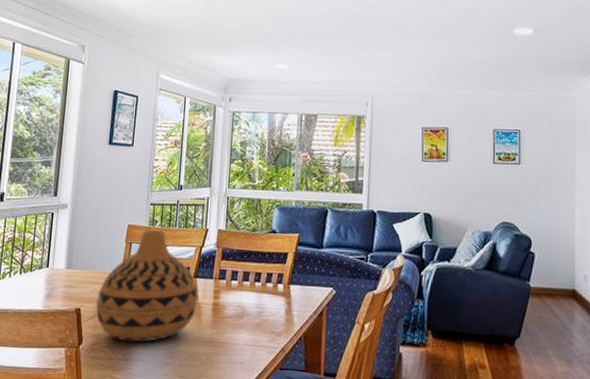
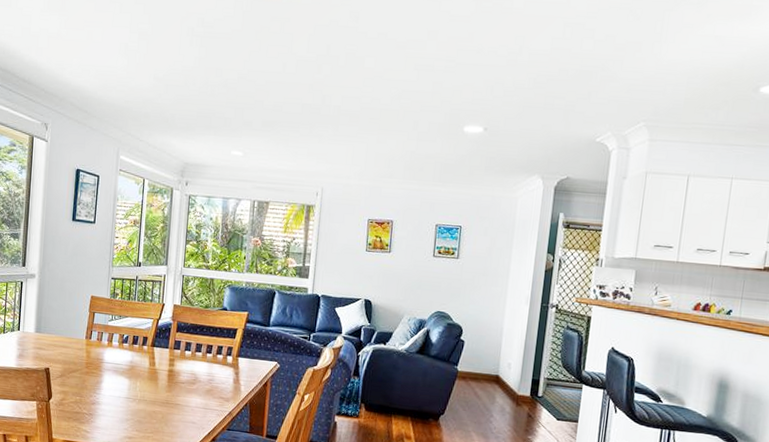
vase: present [95,229,198,342] -> none [63,301,155,400]

